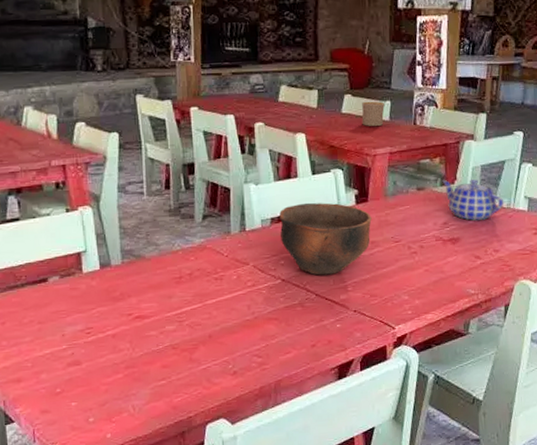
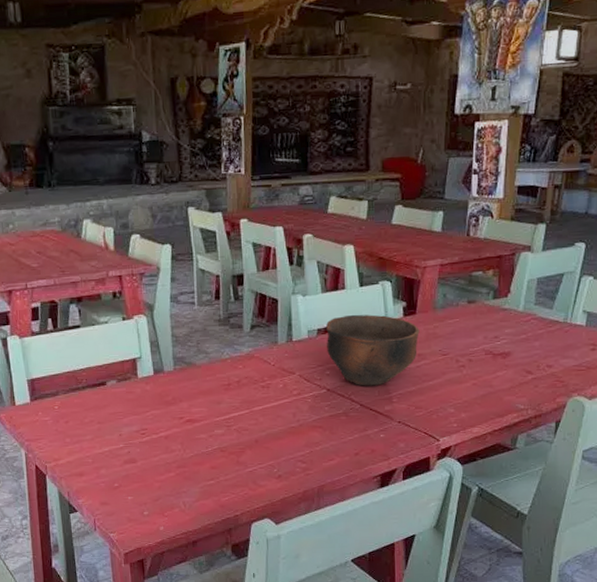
cup: present [362,101,385,126] -> none [412,211,437,238]
teapot: present [442,179,504,221] -> none [495,293,561,335]

